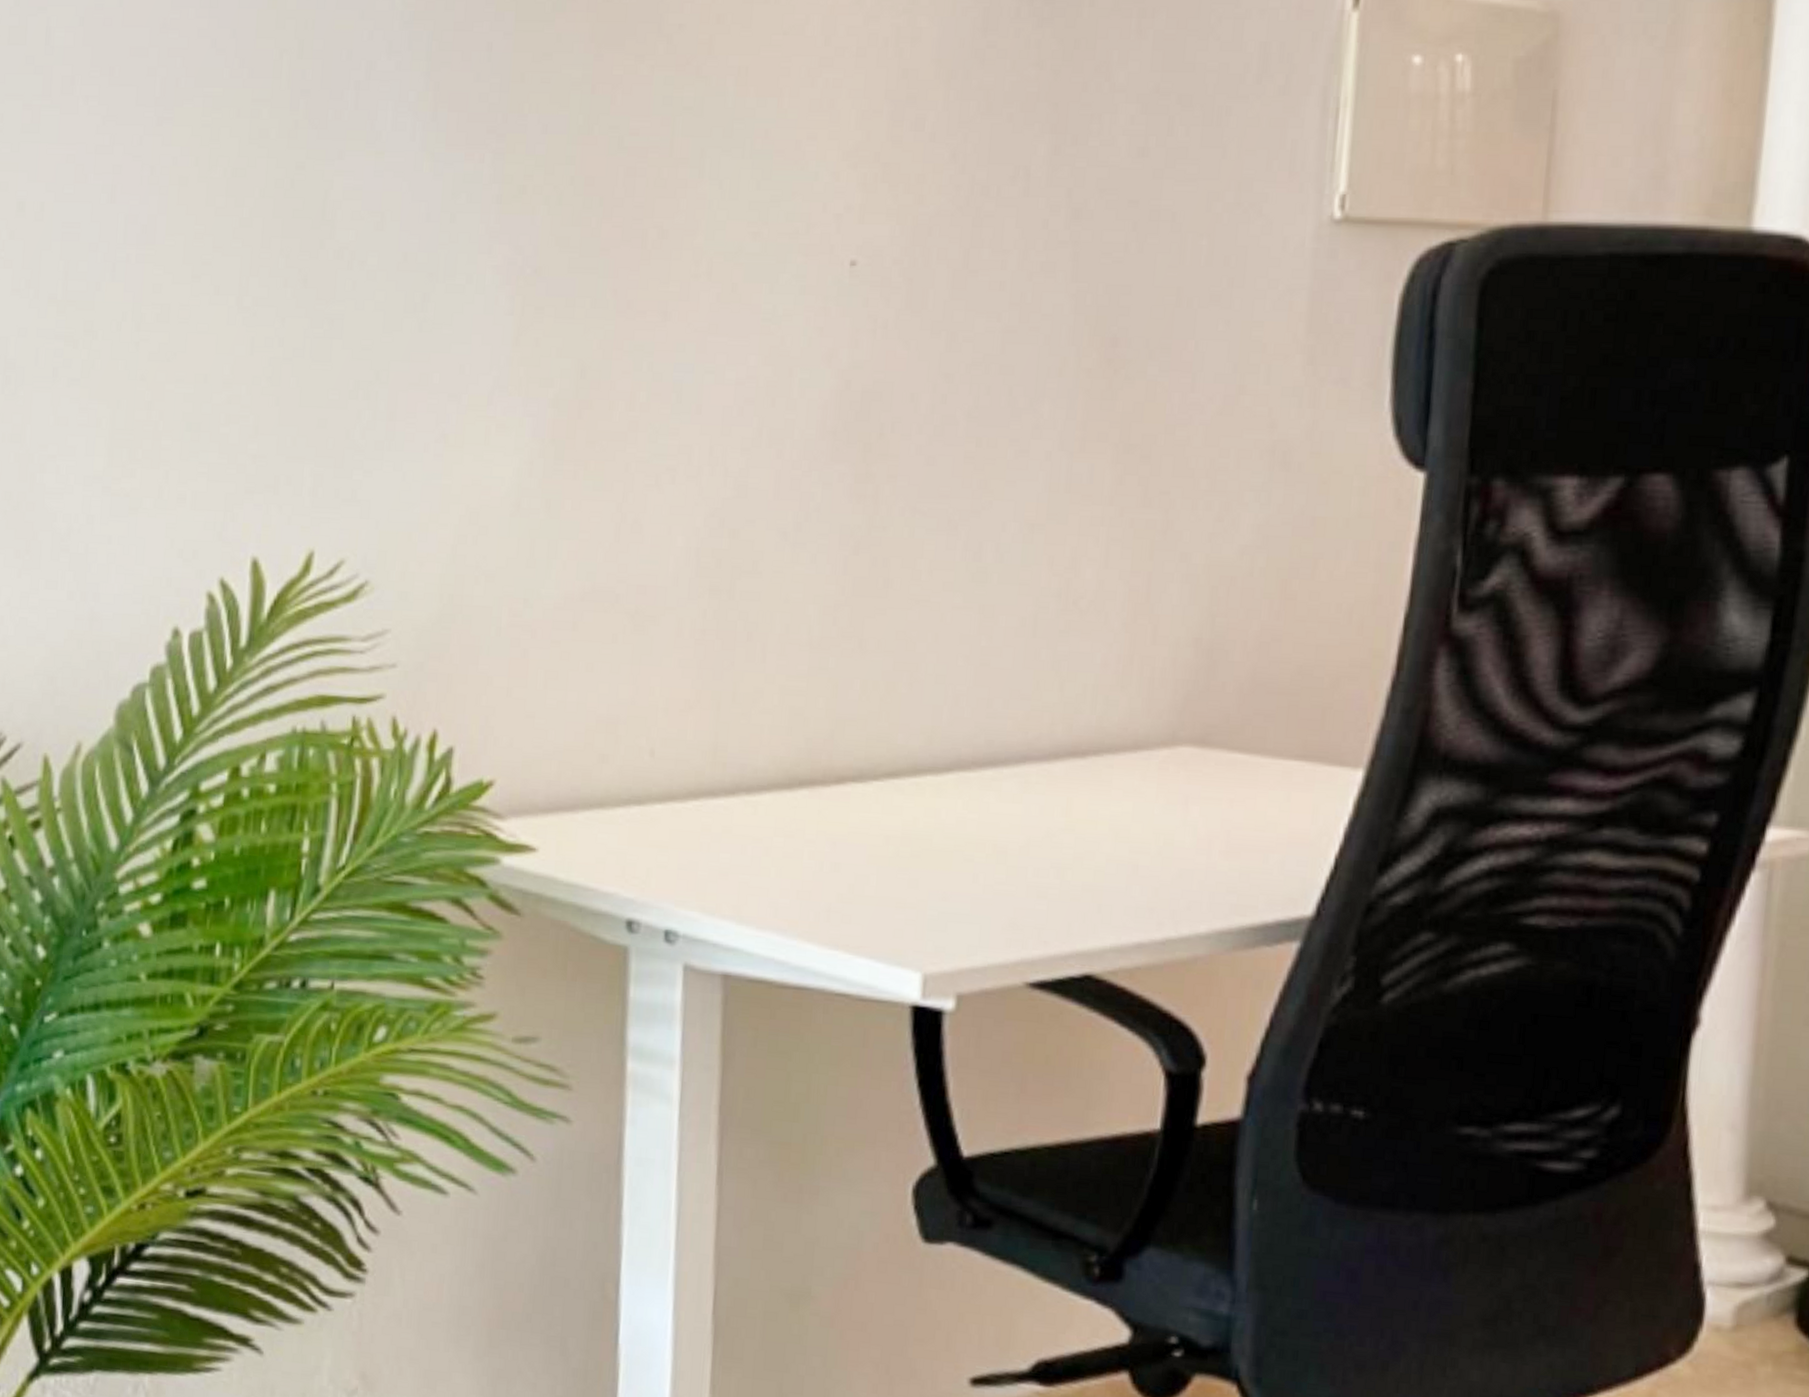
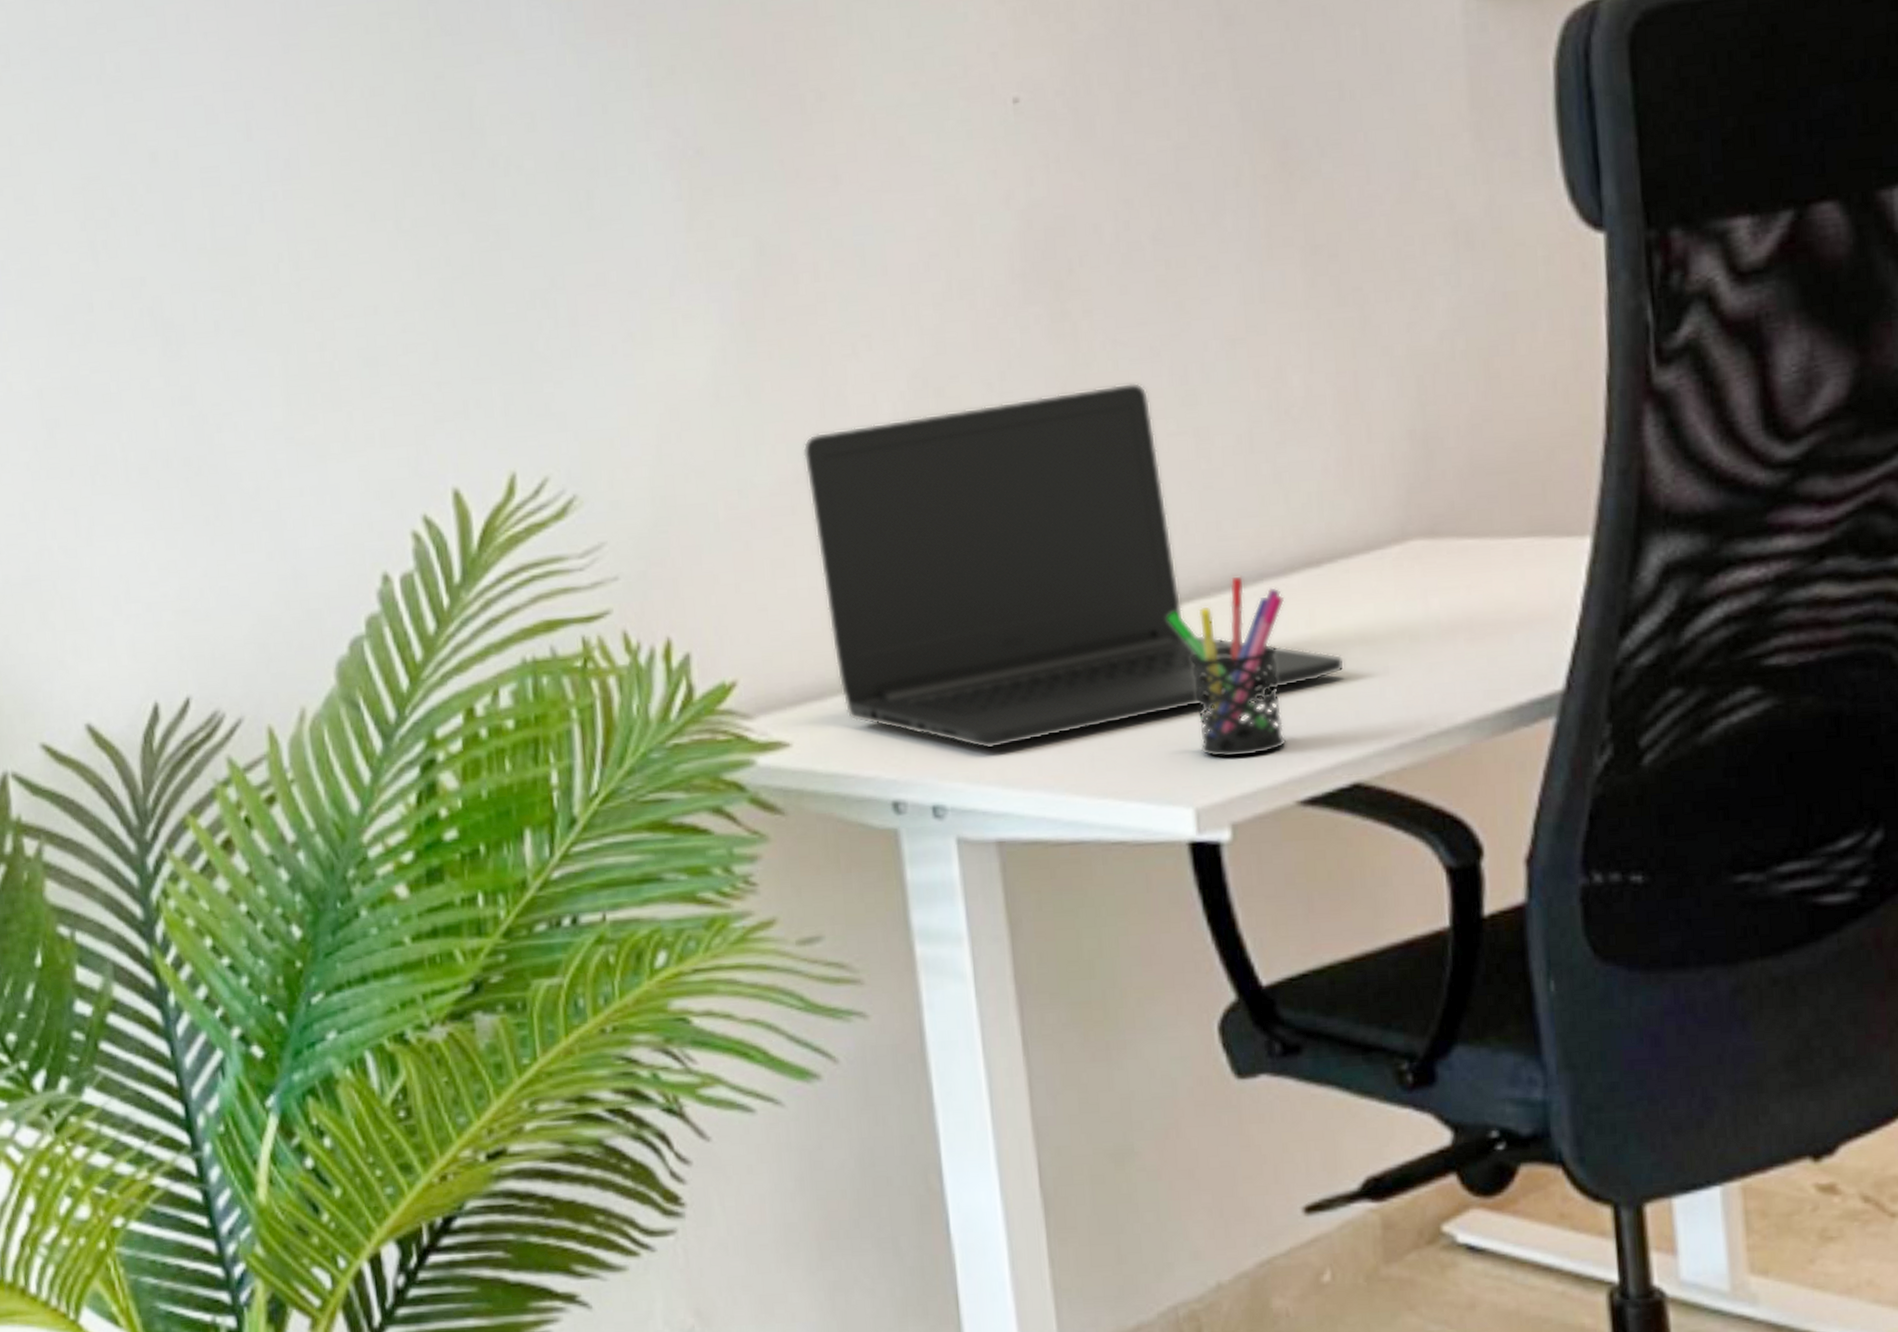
laptop: none [592,551,1095,885] -> present [803,382,1345,749]
pen holder: none [925,754,1045,932] -> present [1168,576,1286,758]

